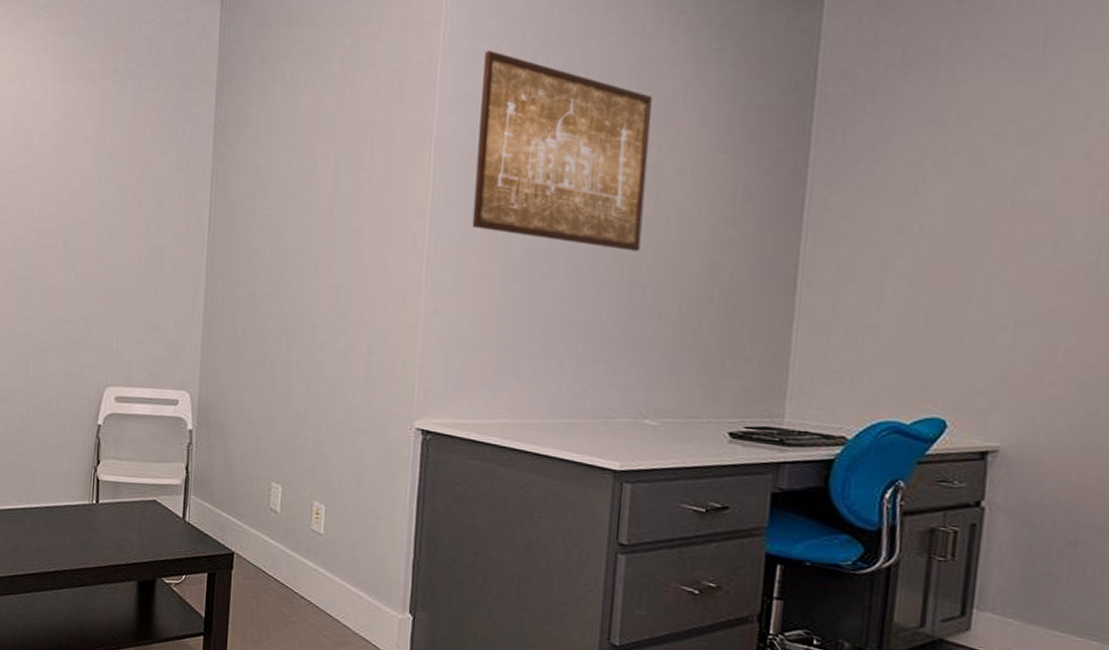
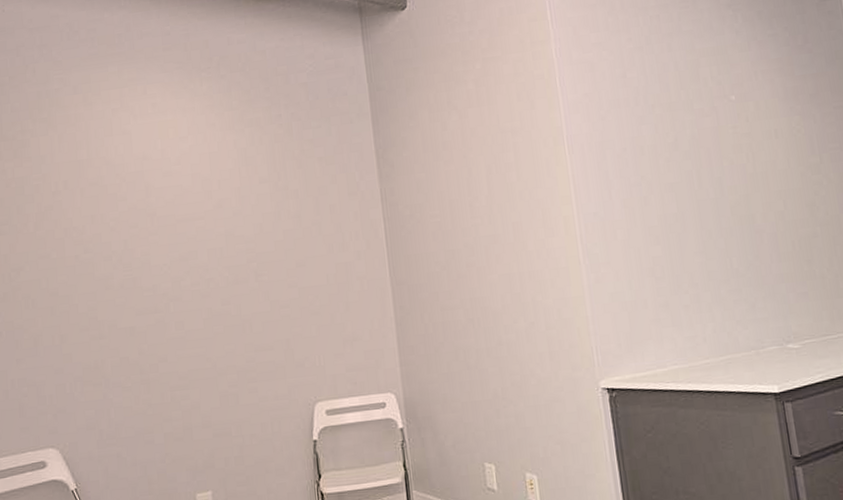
wall art: present [472,51,653,251] -> none [592,58,751,206]

